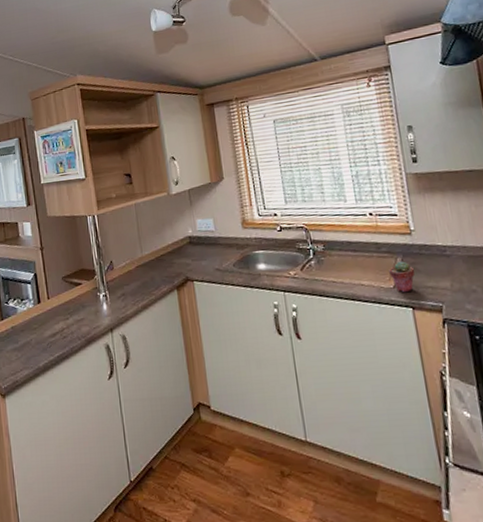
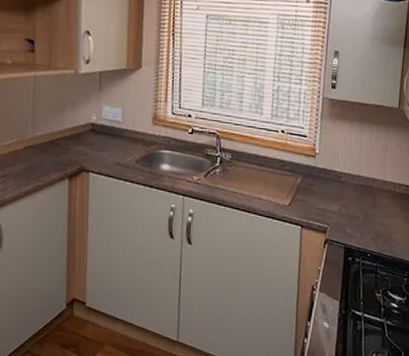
potted succulent: present [389,261,415,292] -> none [288,181,311,210]

